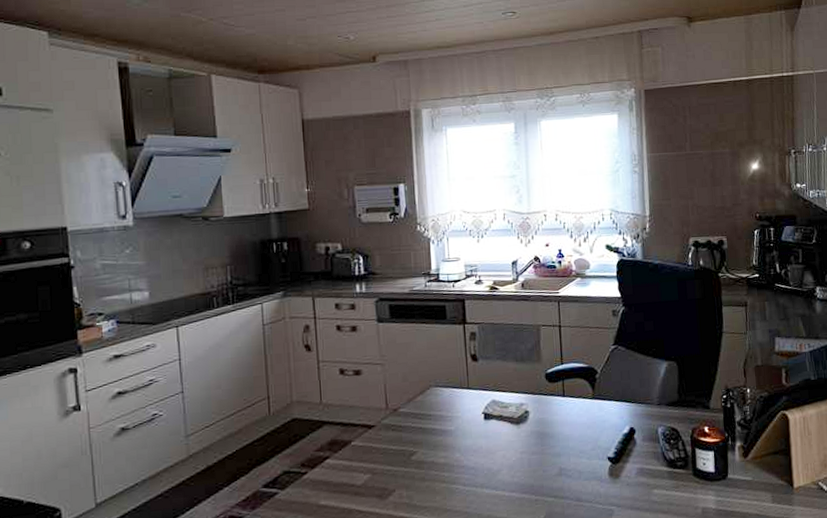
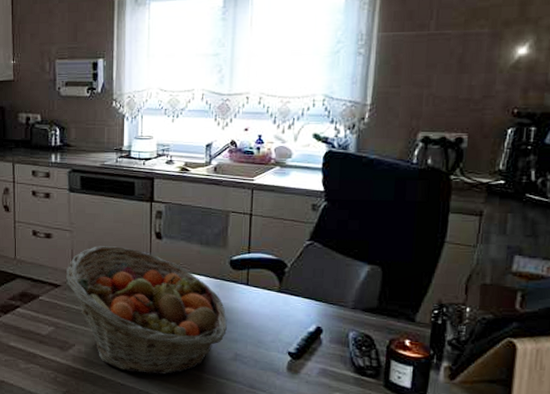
fruit basket: none [380,374,550,509] -> present [66,246,227,375]

